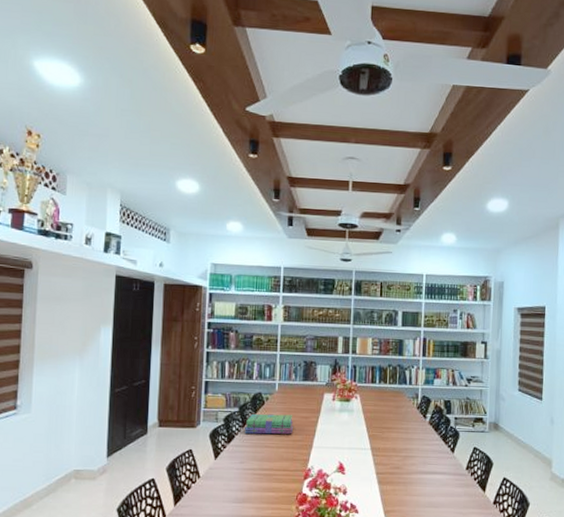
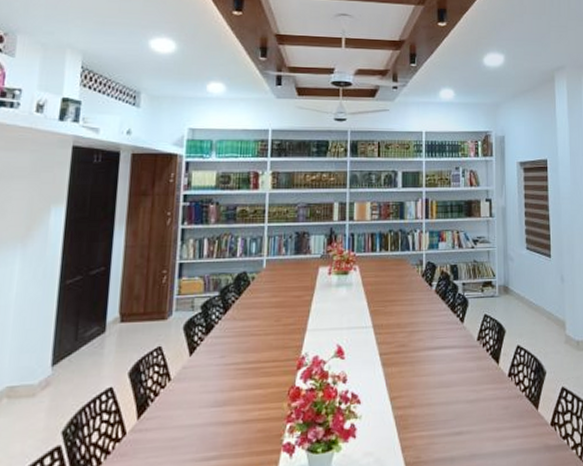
stack of books: present [244,414,294,435] -> none [226,295,285,321]

